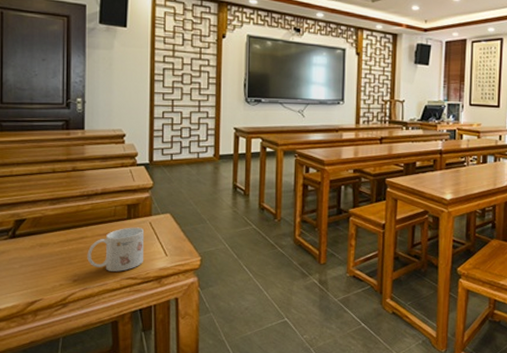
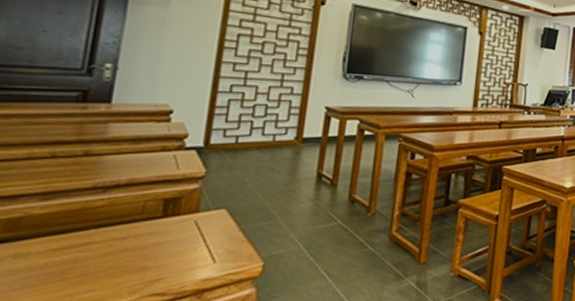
mug: present [87,227,145,272] -> none [90,227,186,287]

